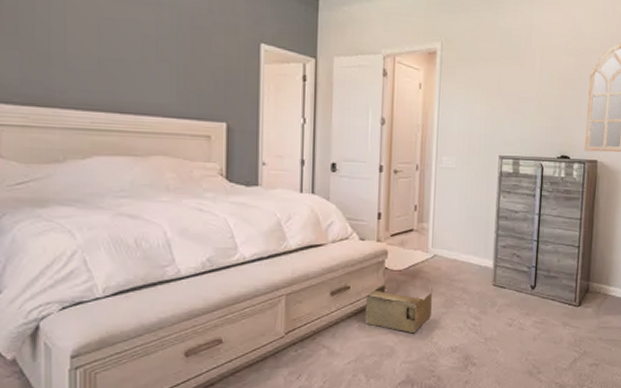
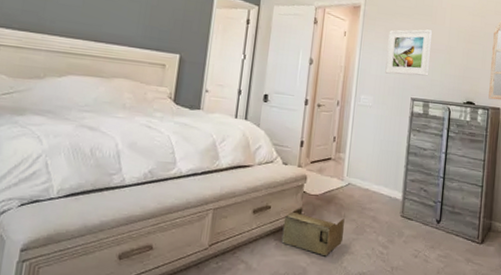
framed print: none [469,74,520,130] -> present [385,29,432,76]

